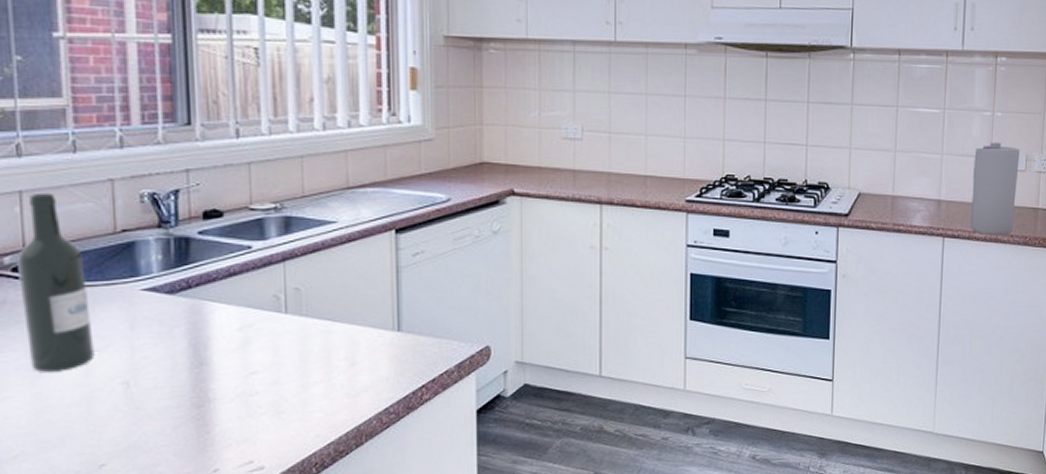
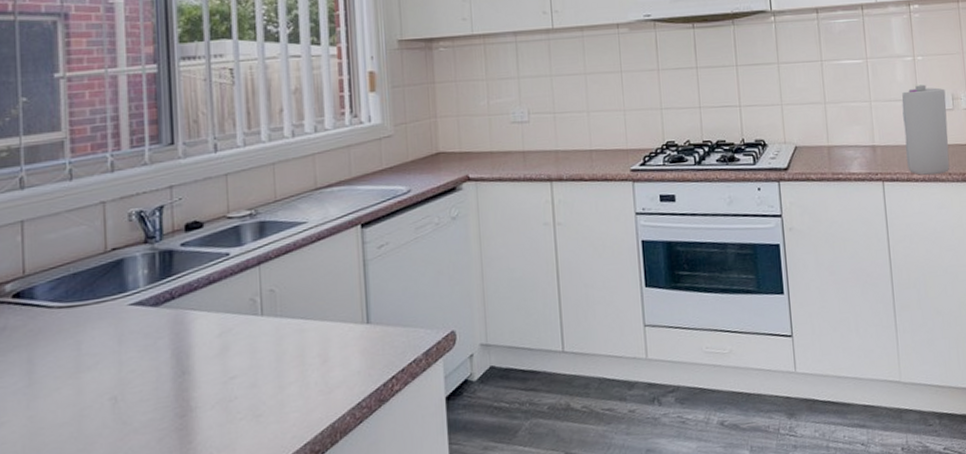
wine bottle: present [17,192,95,372] -> none [18,219,86,394]

